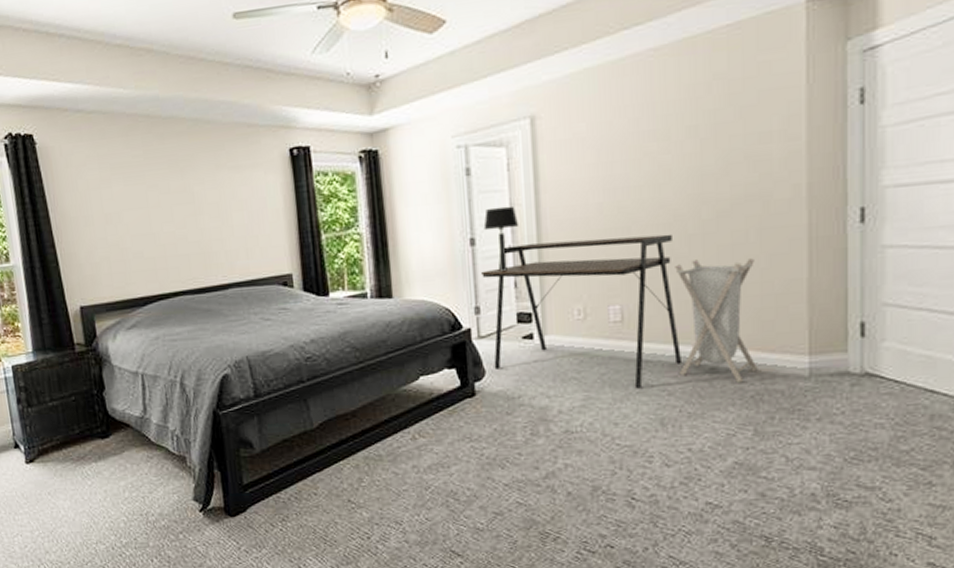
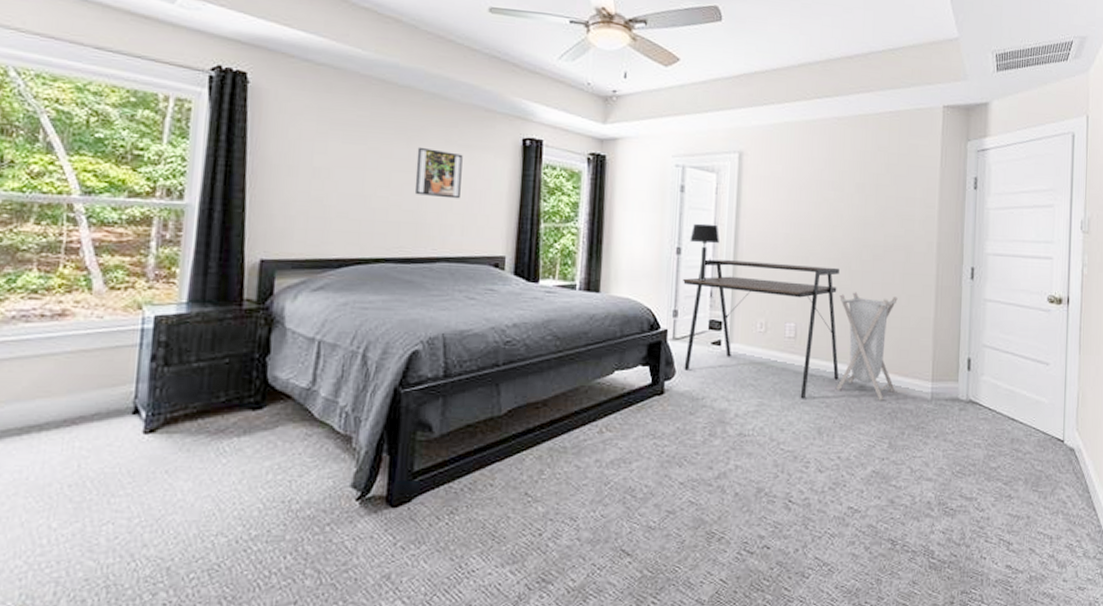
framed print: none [191,176,239,225] -> present [414,146,463,199]

